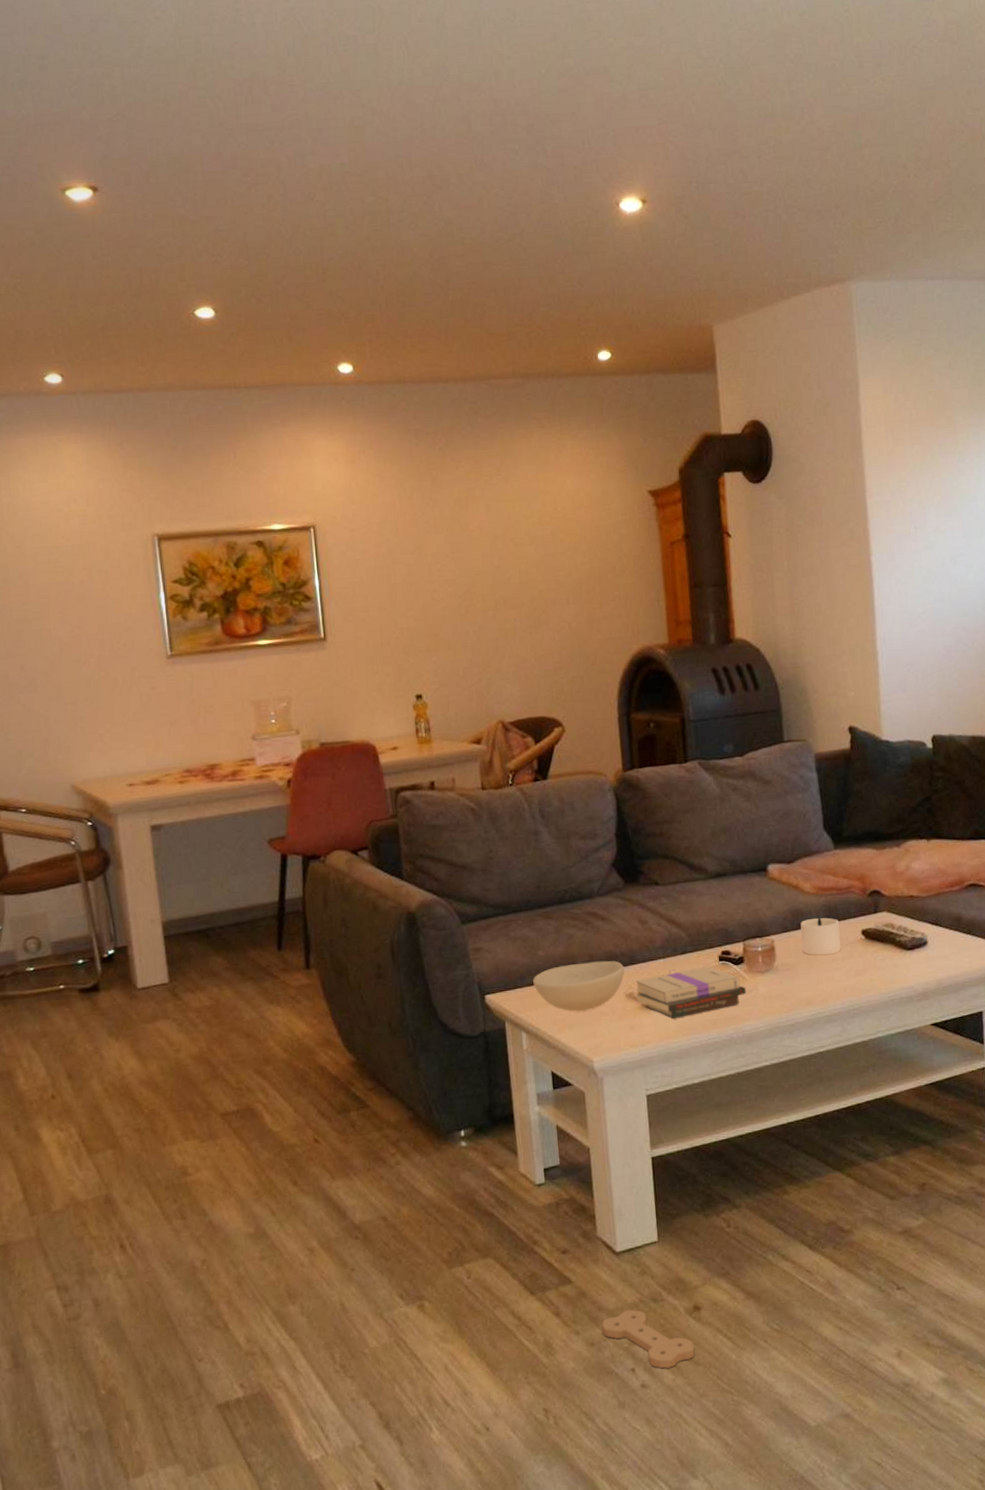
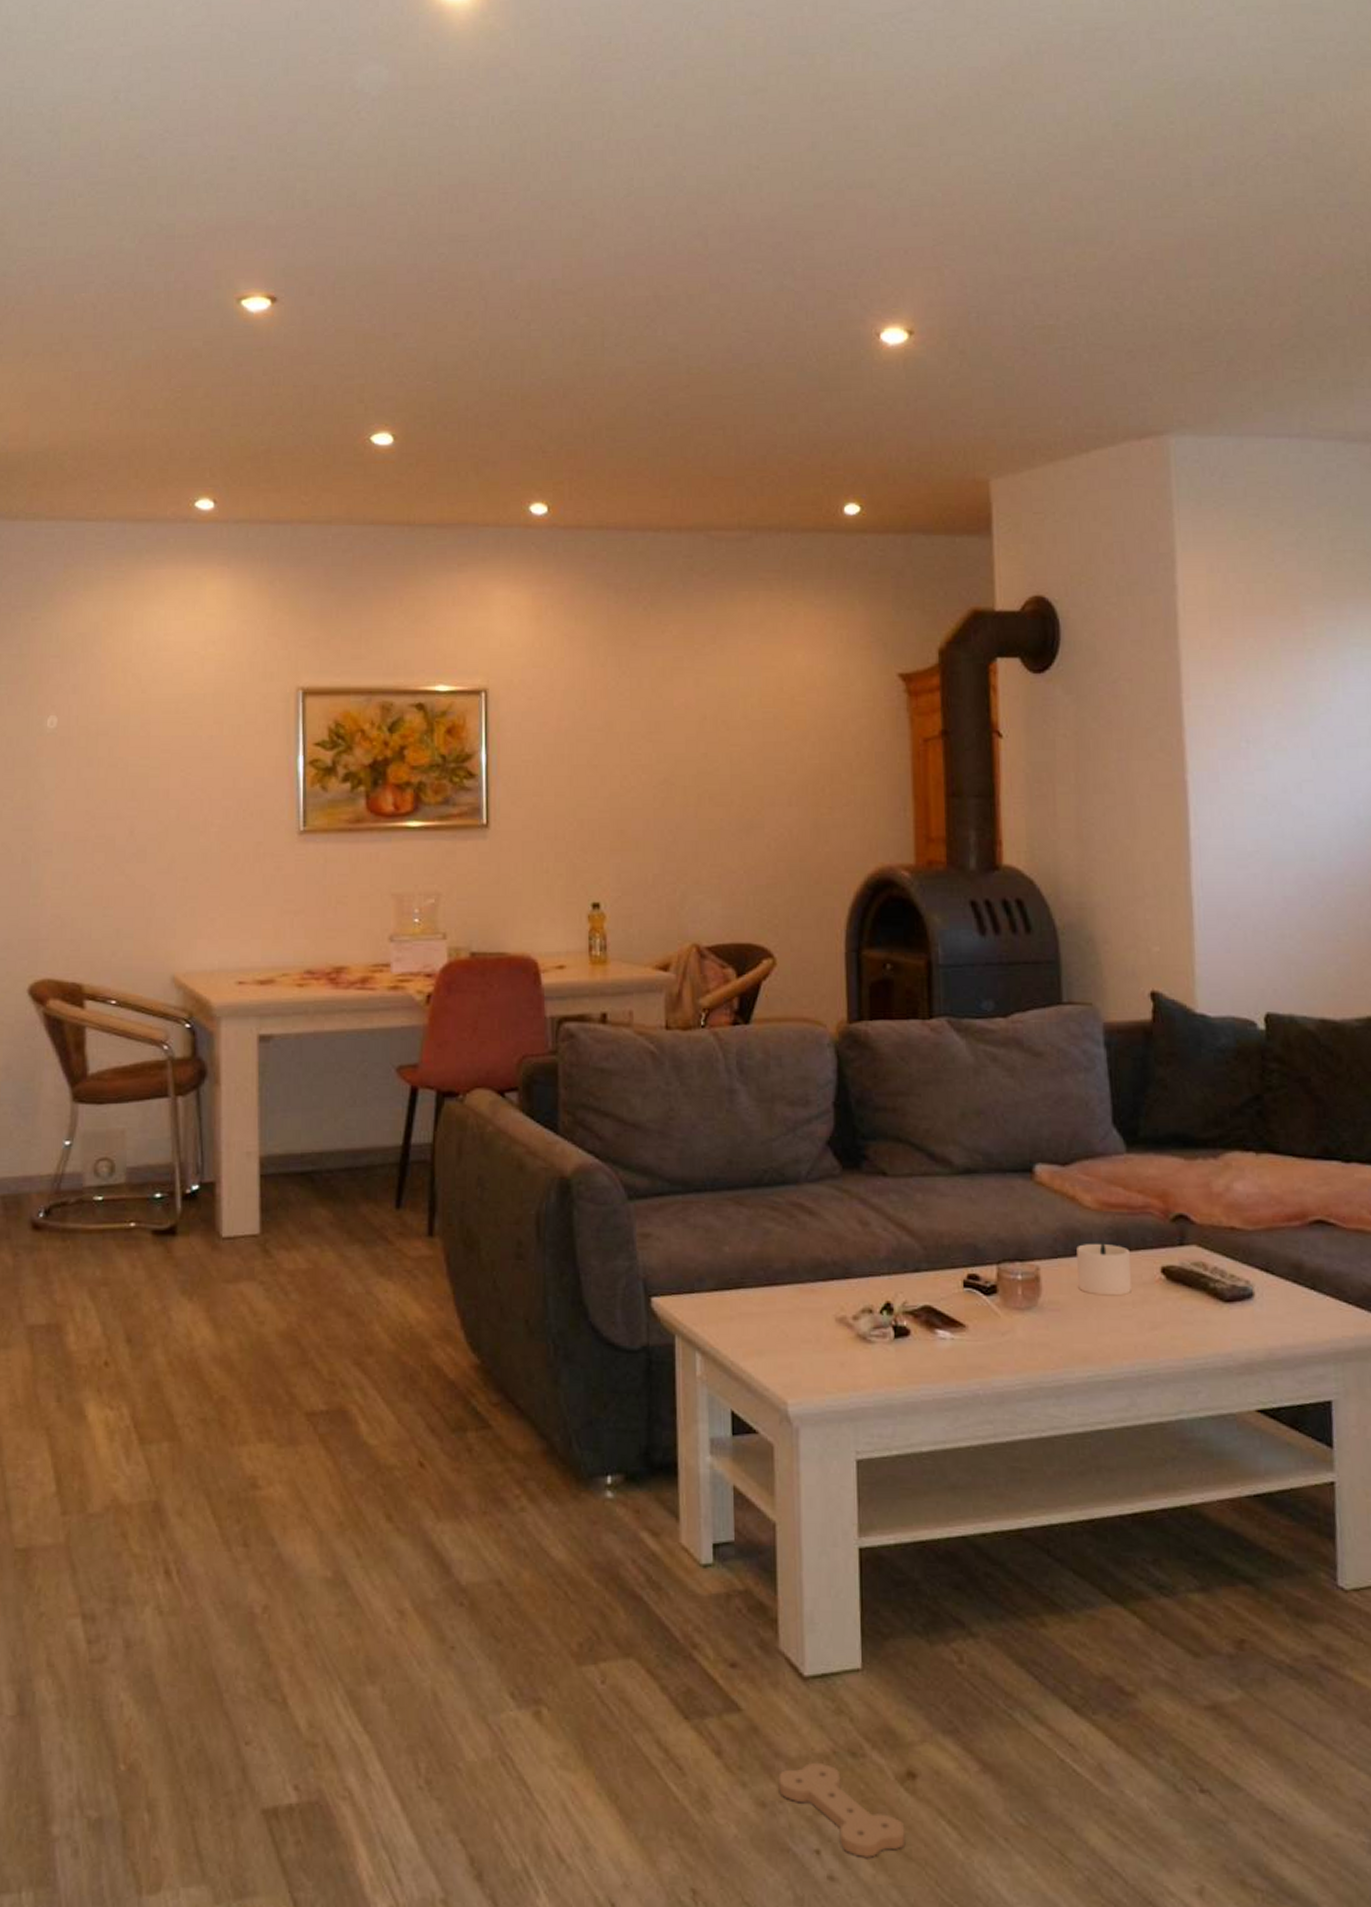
bowl: present [533,960,625,1012] -> none [715,1268,836,1333]
books: present [635,966,746,1018] -> none [849,1292,998,1358]

